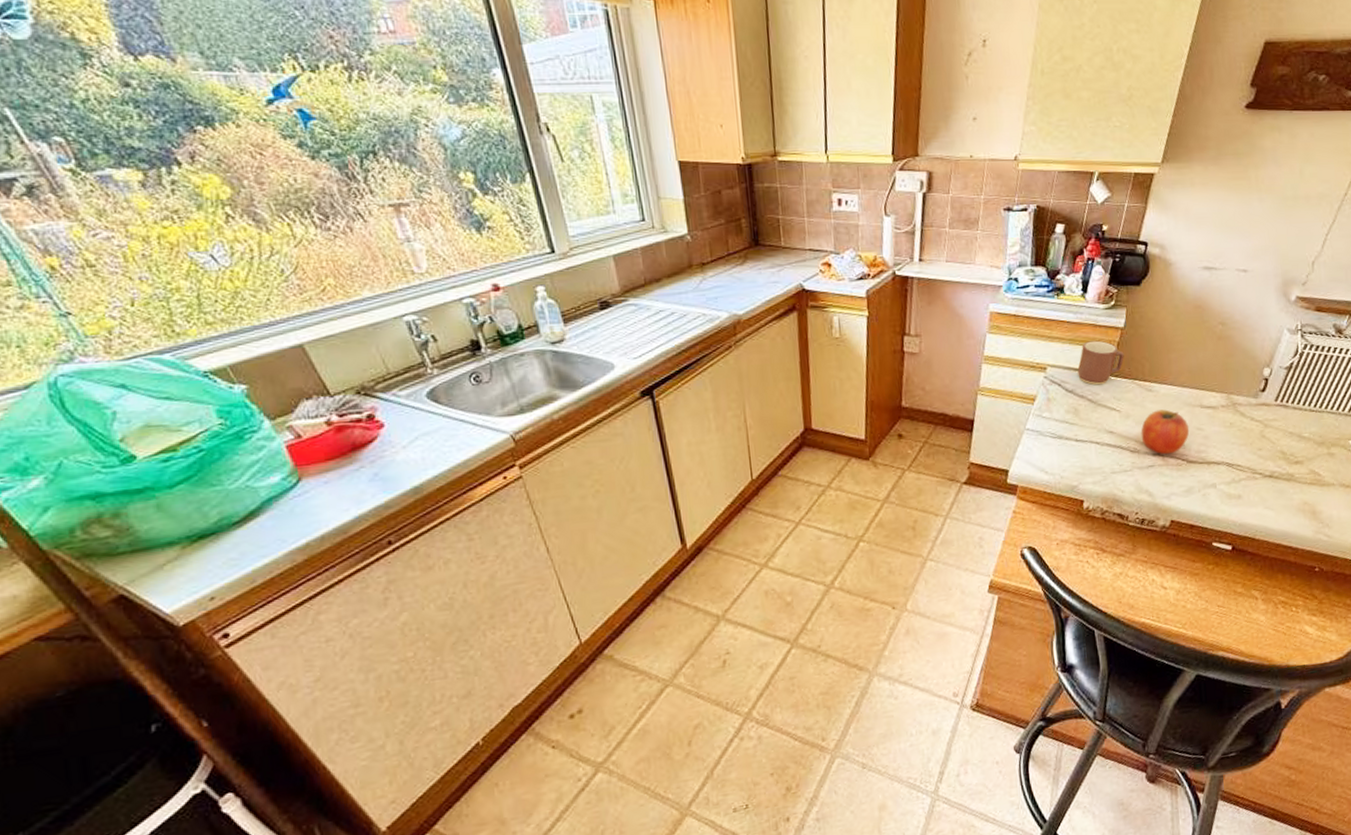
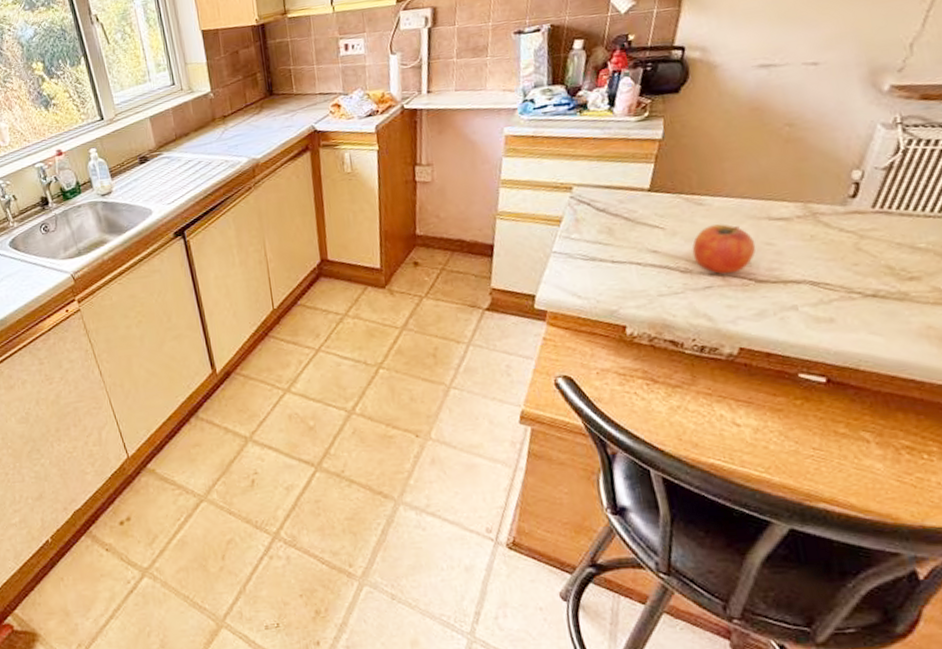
mug: present [1077,340,1125,385] -> none [609,155,666,202]

